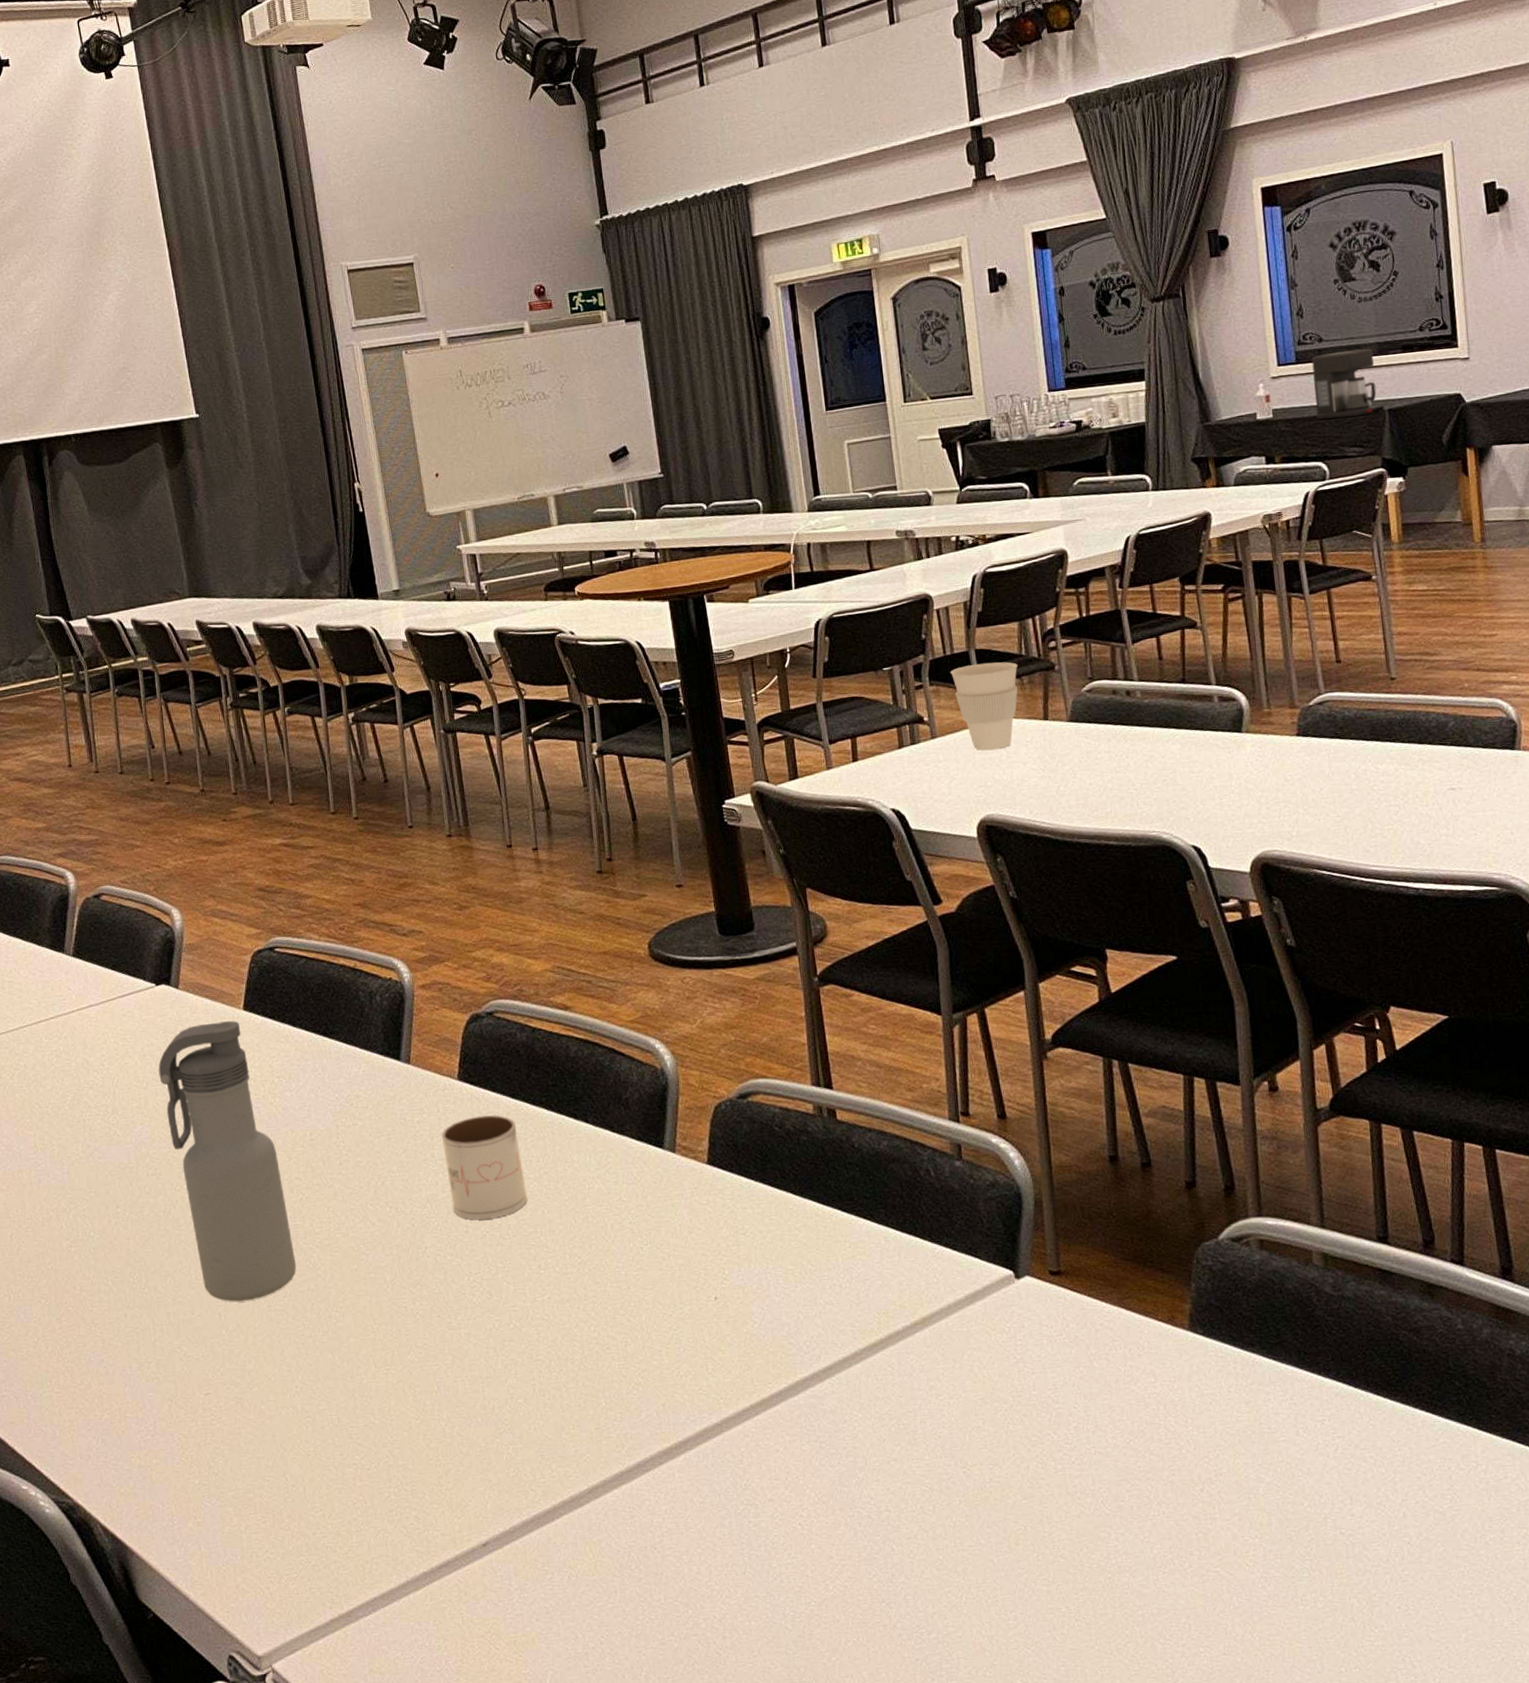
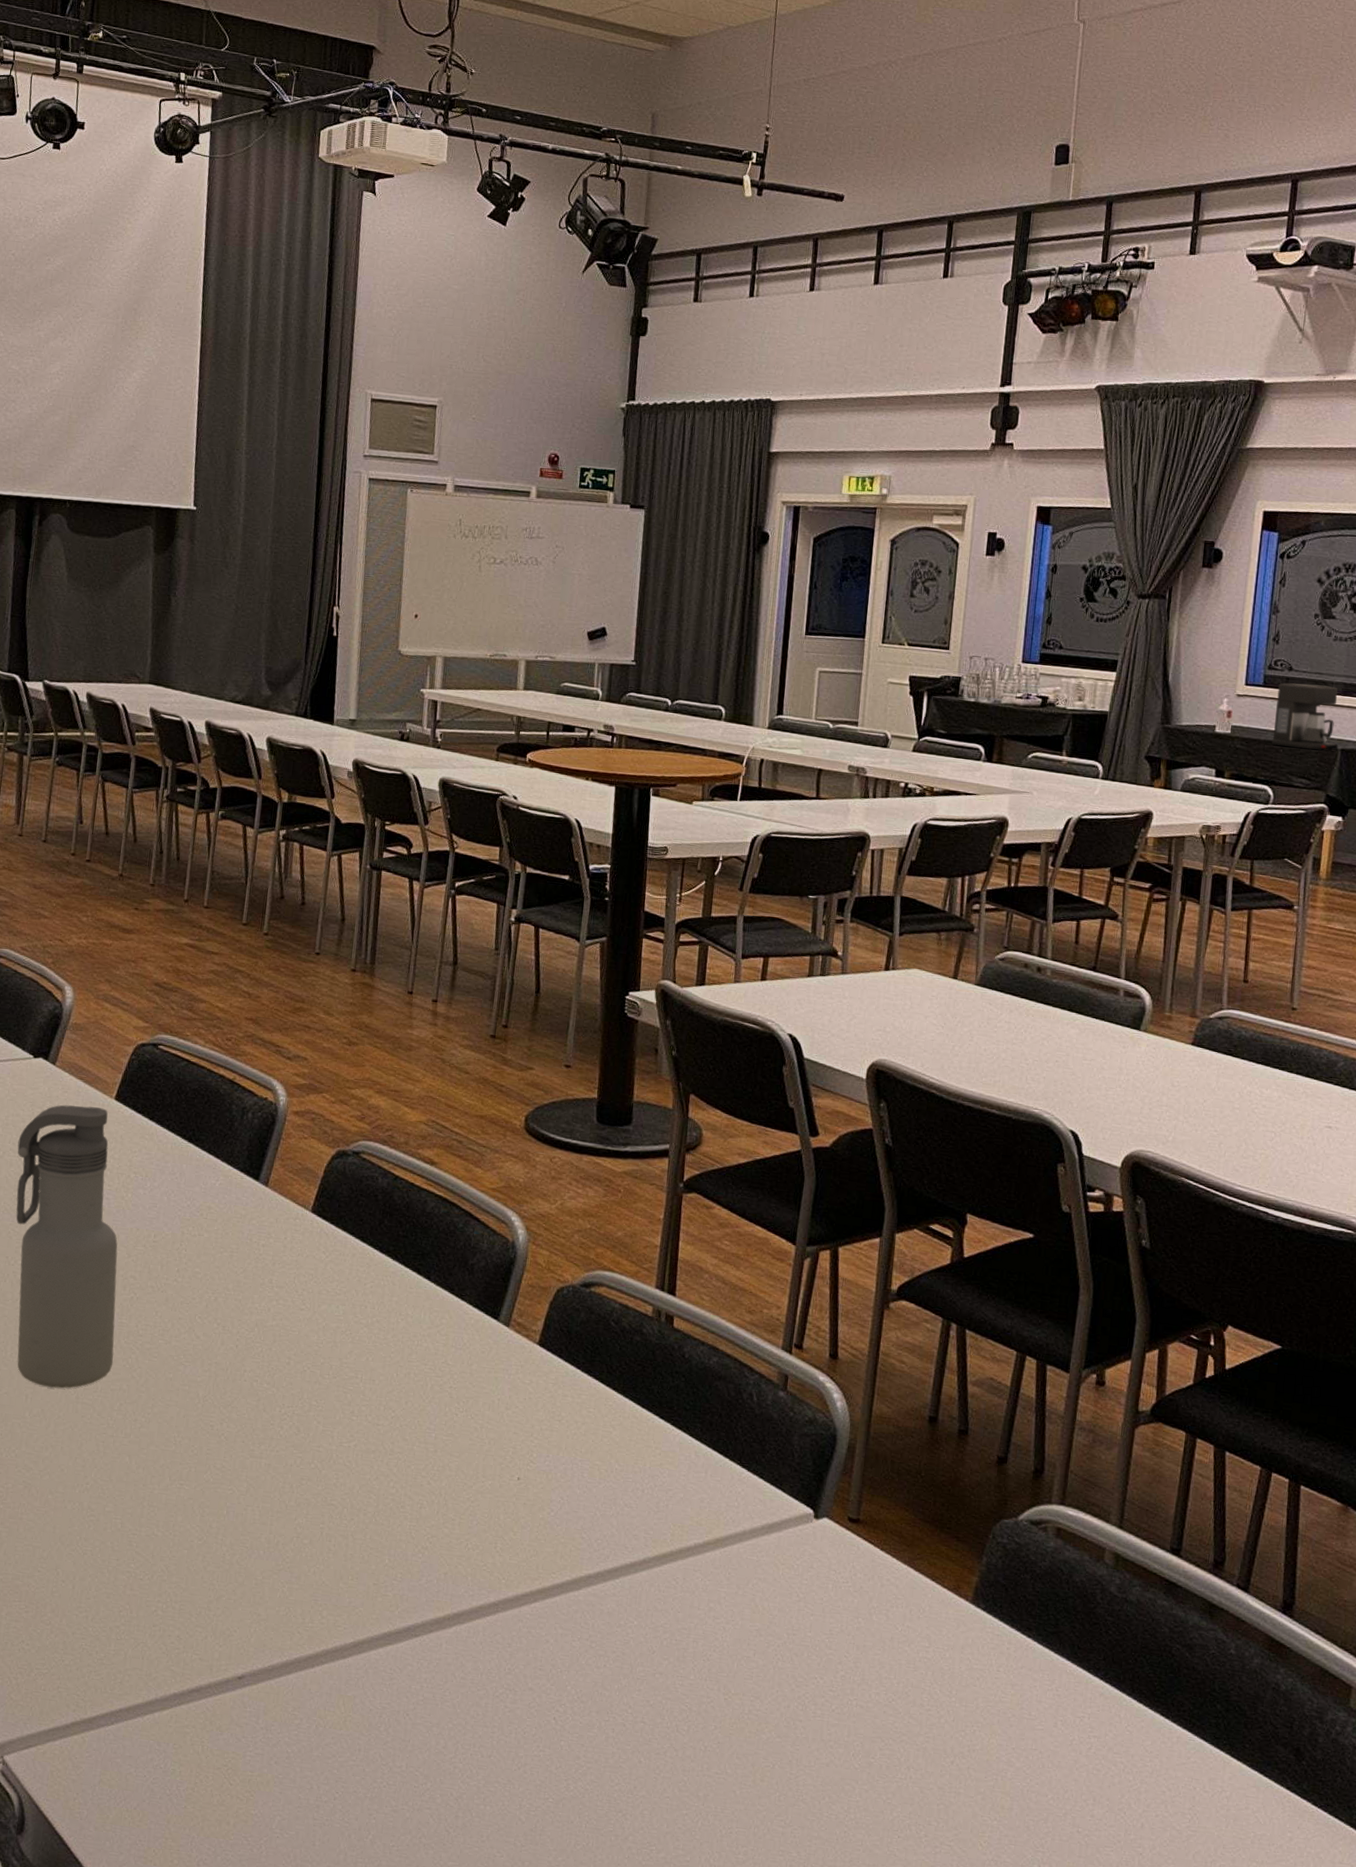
mug: present [441,1115,527,1220] -> none [279,1251,359,1356]
cup: present [950,662,1018,751] -> none [872,910,939,998]

